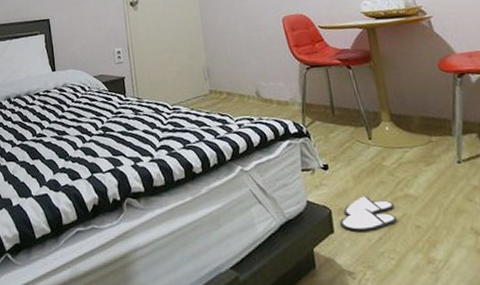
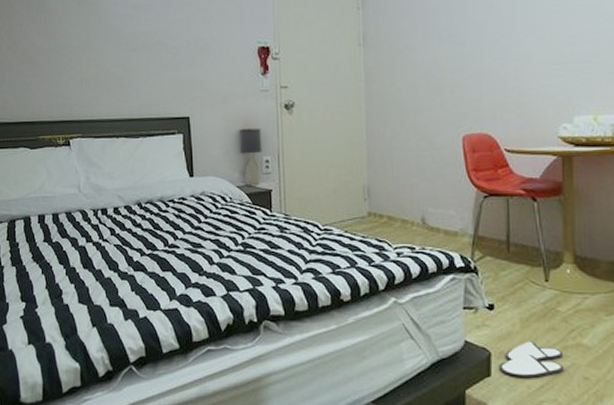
table lamp: none [93,24,114,76] -> present [239,128,262,186]

